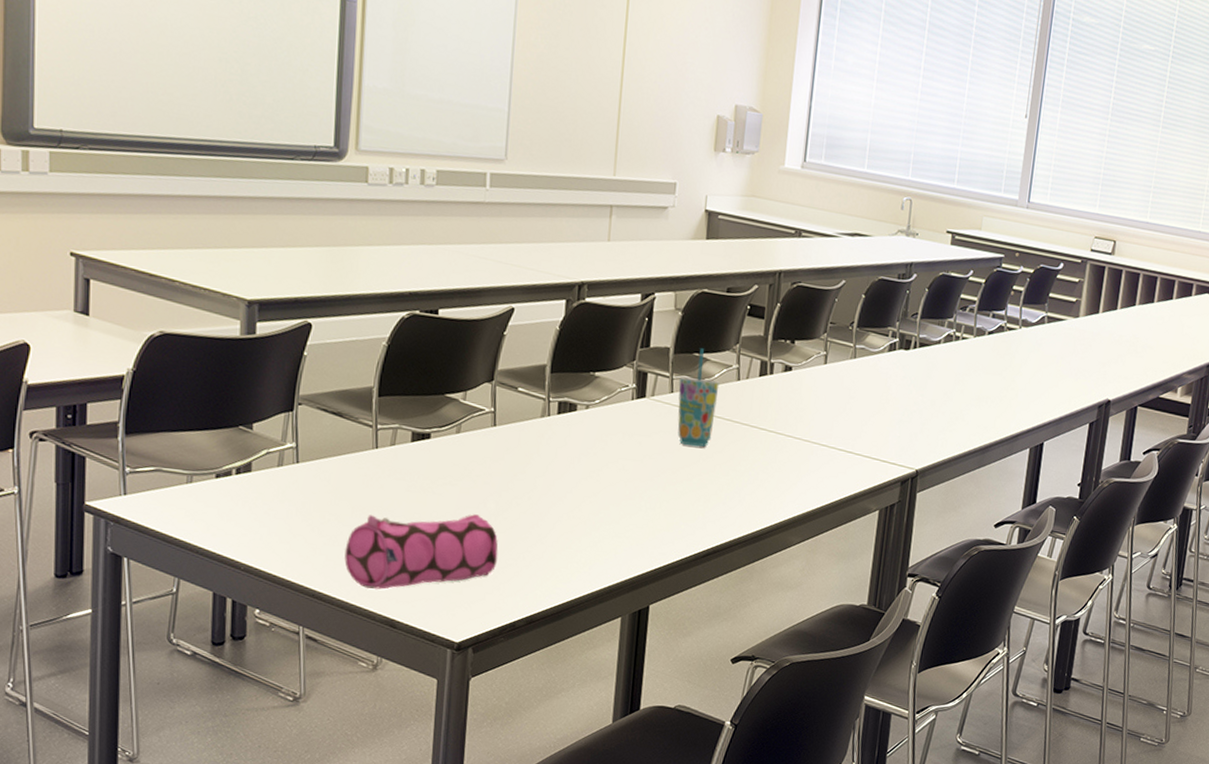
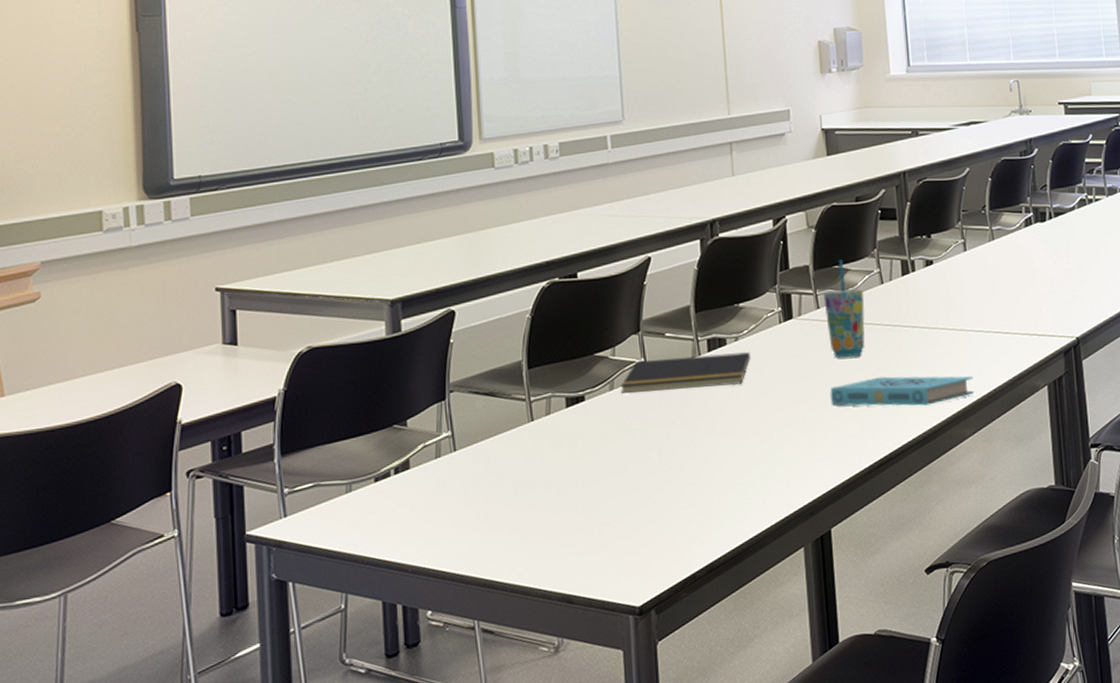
pencil case: present [344,514,499,590] -> none [512,468,669,568]
notepad: none [466,410,599,452] -> present [620,351,751,394]
book: none [669,470,810,508] -> present [830,376,975,407]

